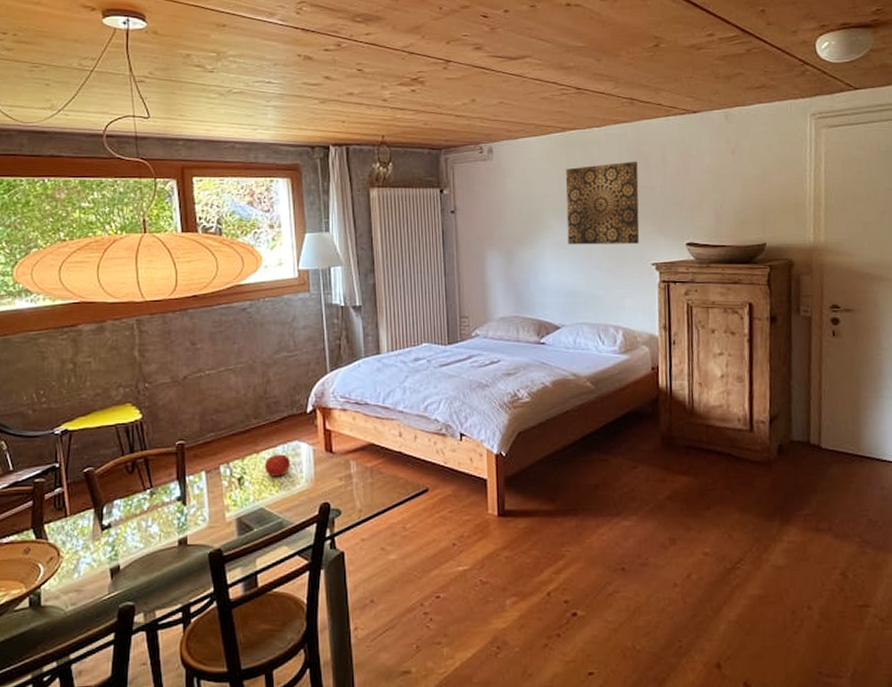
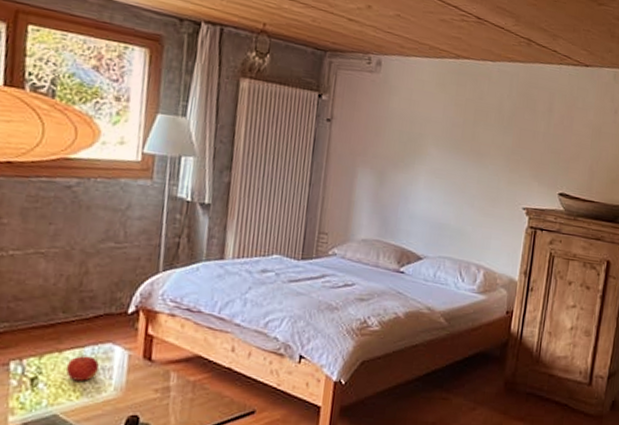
wall art: present [566,161,640,245] -> none [443,97,525,186]

